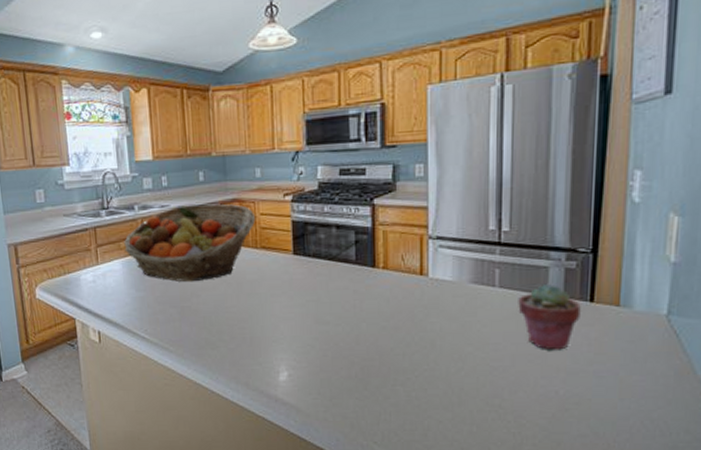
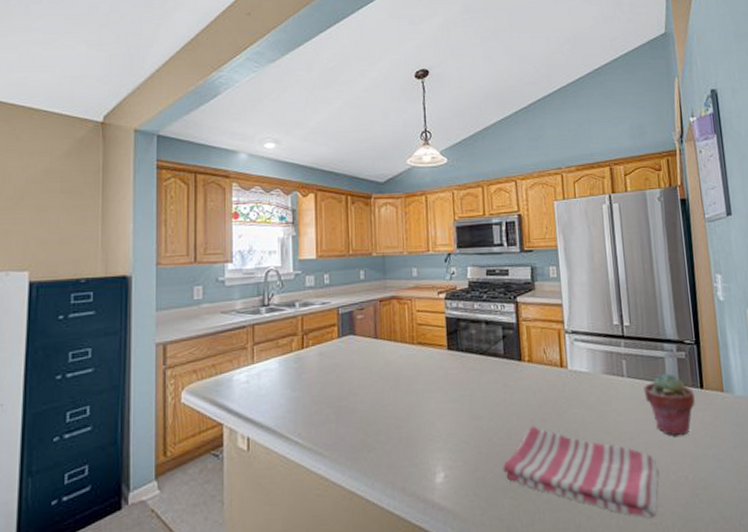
fruit basket: present [124,203,256,282] -> none [282,301,413,380]
dish towel: none [349,332,523,428] -> present [503,425,658,518]

